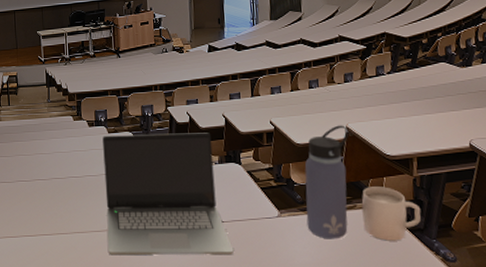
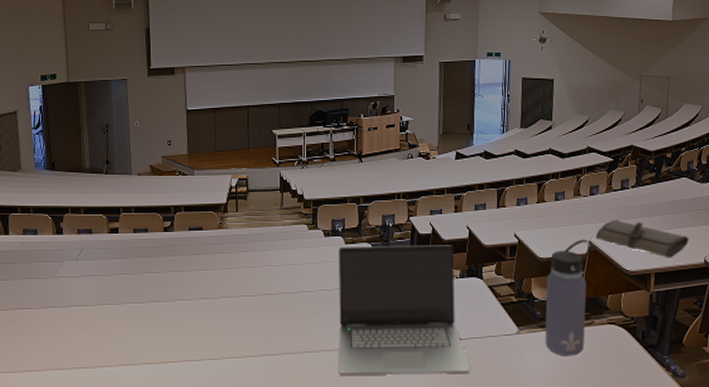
tool roll: none [352,106,452,142] -> present [595,220,689,258]
mug: present [361,187,421,241] -> none [599,302,656,358]

